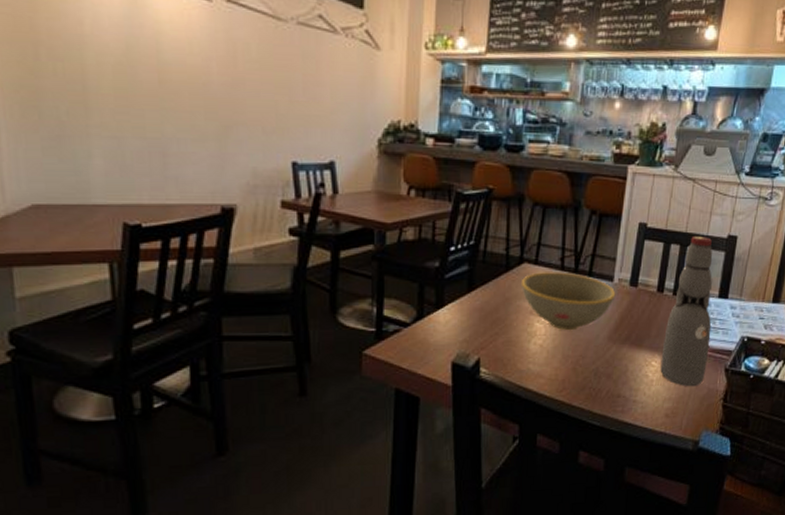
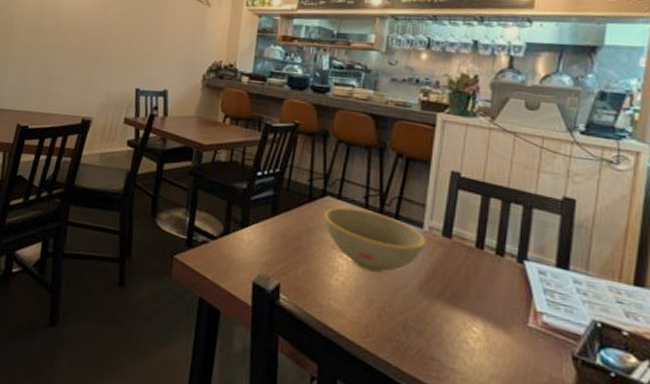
bottle: present [660,235,713,387] -> none [483,192,549,370]

